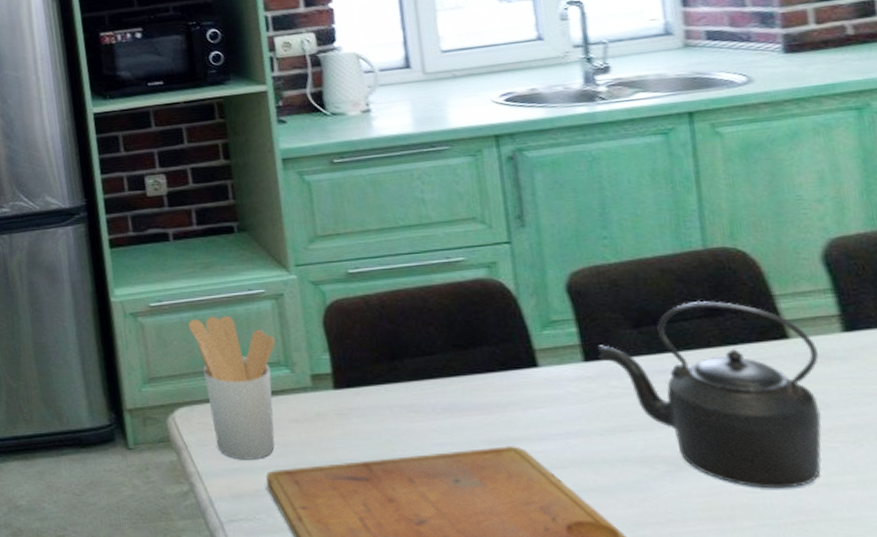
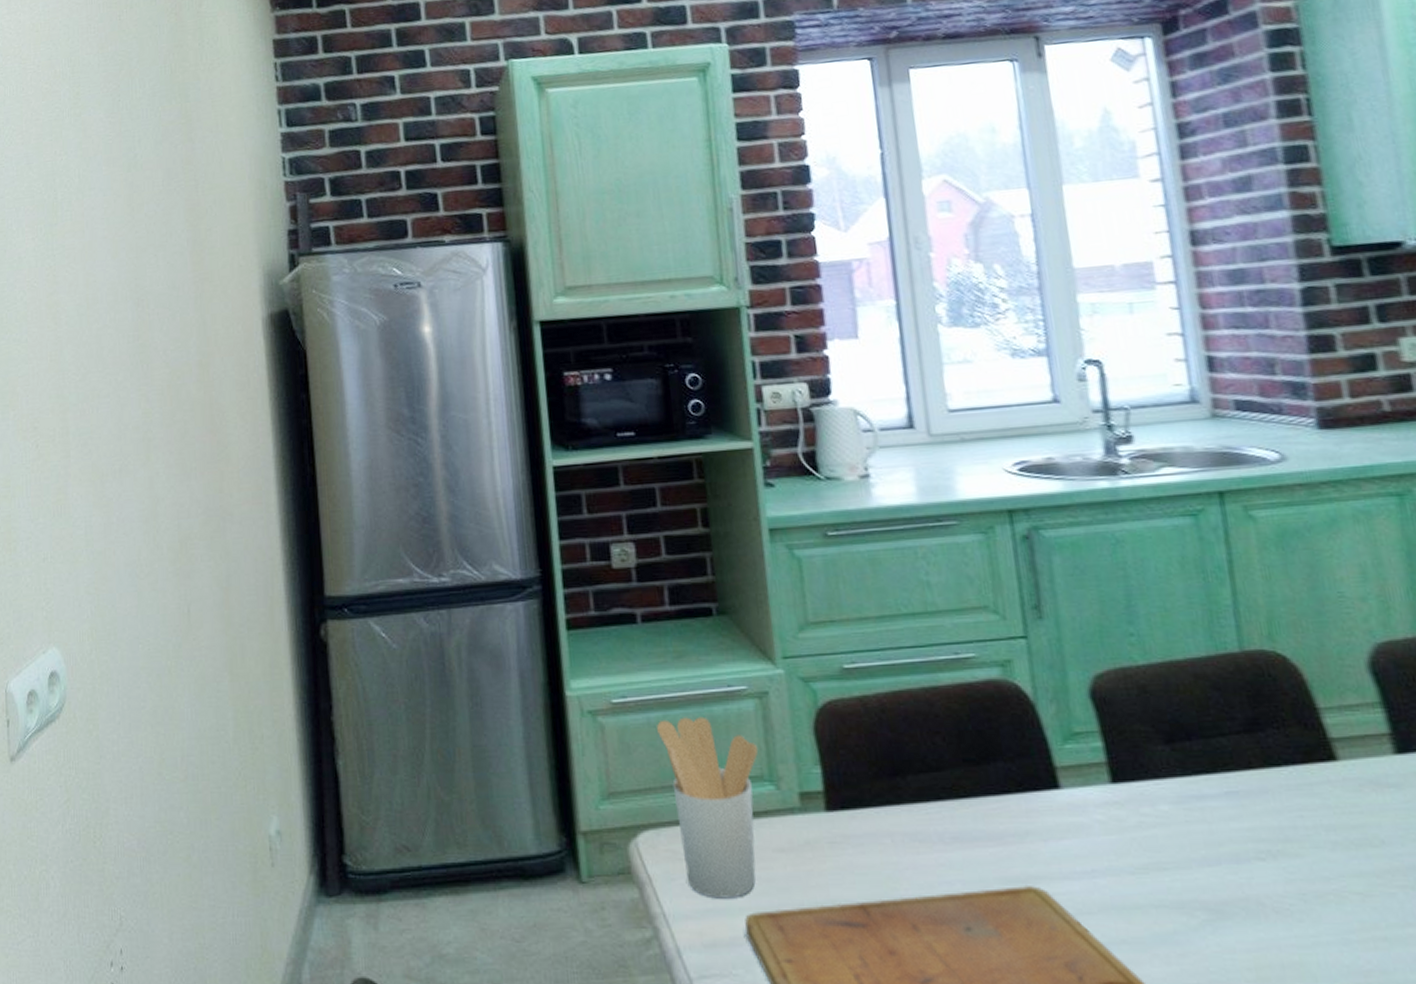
kettle: present [596,300,822,489] -> none [1125,712,1379,943]

